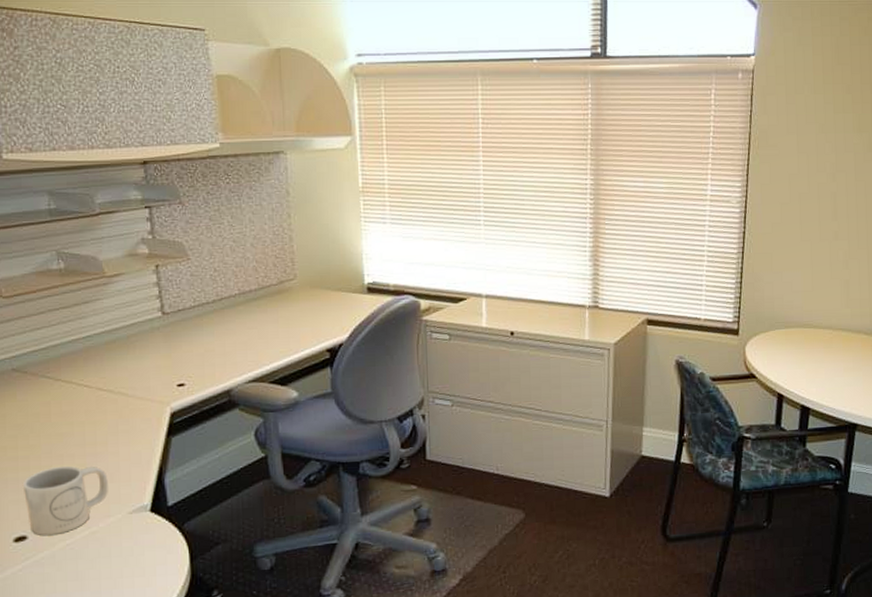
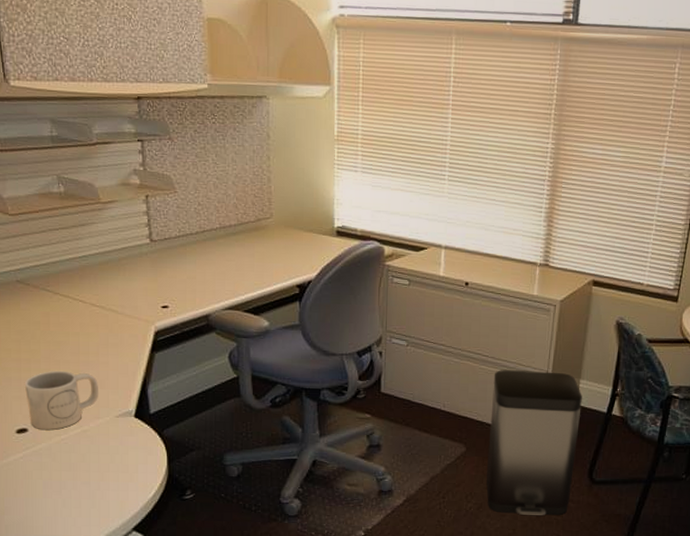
pedal bin: none [549,421,647,585] -> present [486,370,582,516]

